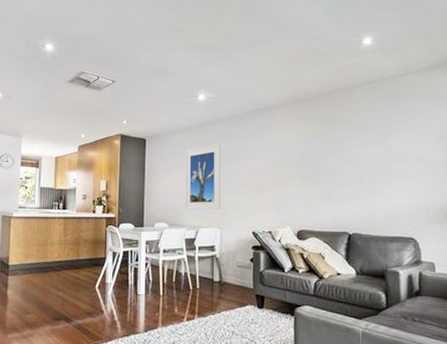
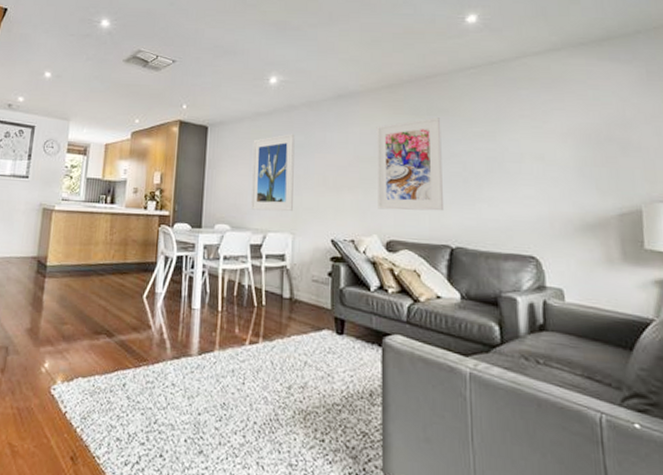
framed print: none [289,127,343,205] -> present [376,117,443,211]

